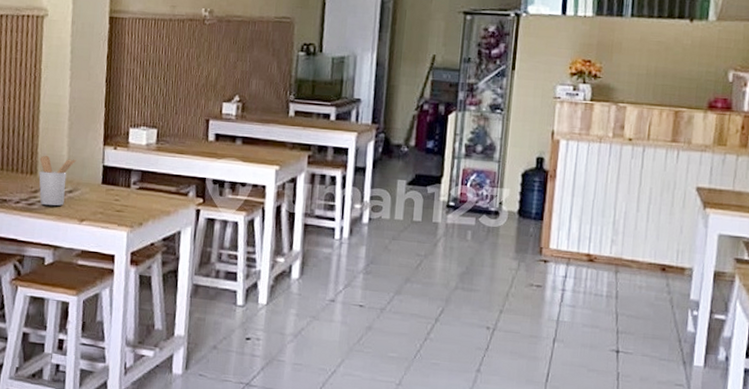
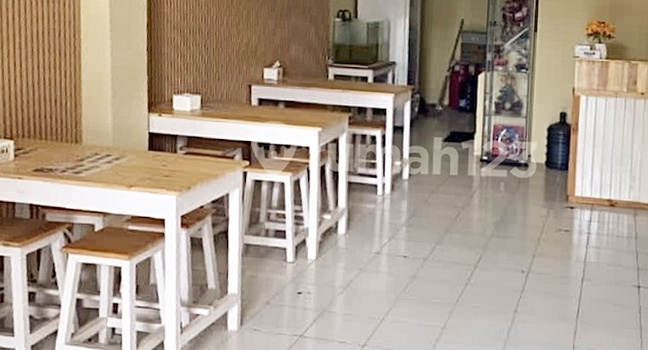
utensil holder: present [39,155,76,206] -> none [84,123,121,174]

